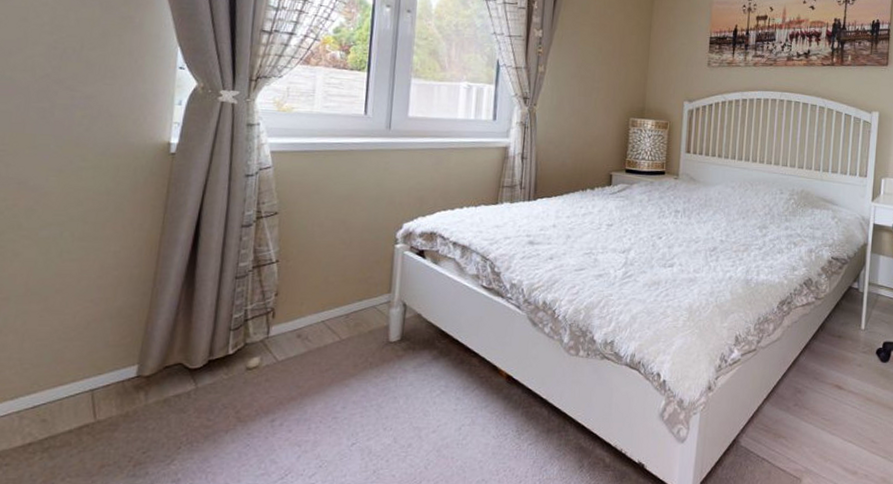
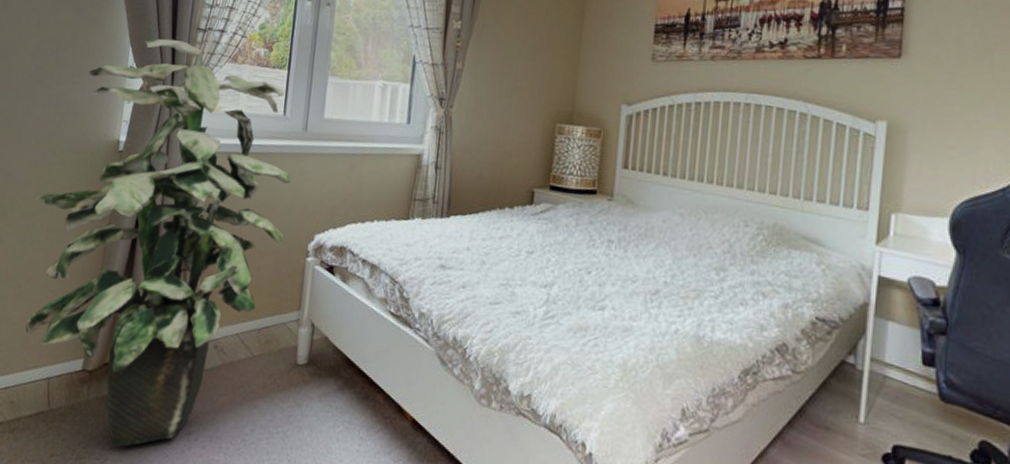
indoor plant: none [56,39,375,447] -> present [25,38,291,448]

